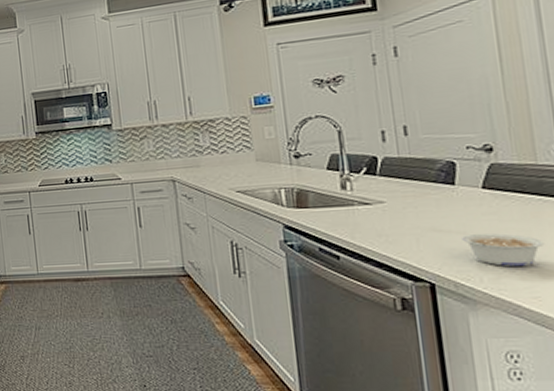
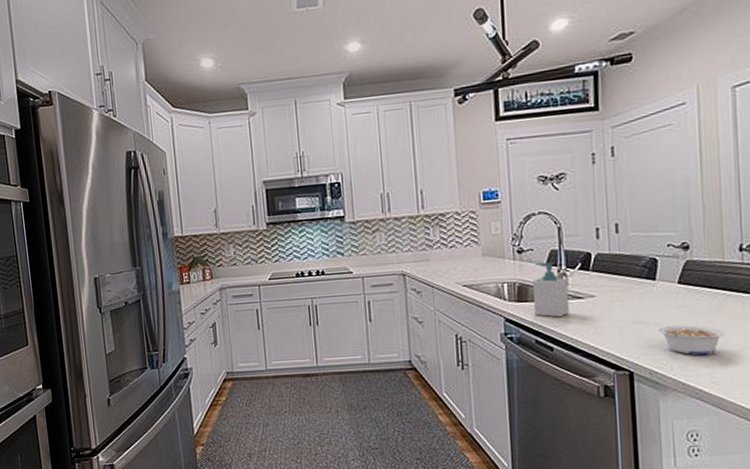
soap bottle: none [311,167,356,225] -> present [532,262,570,318]

